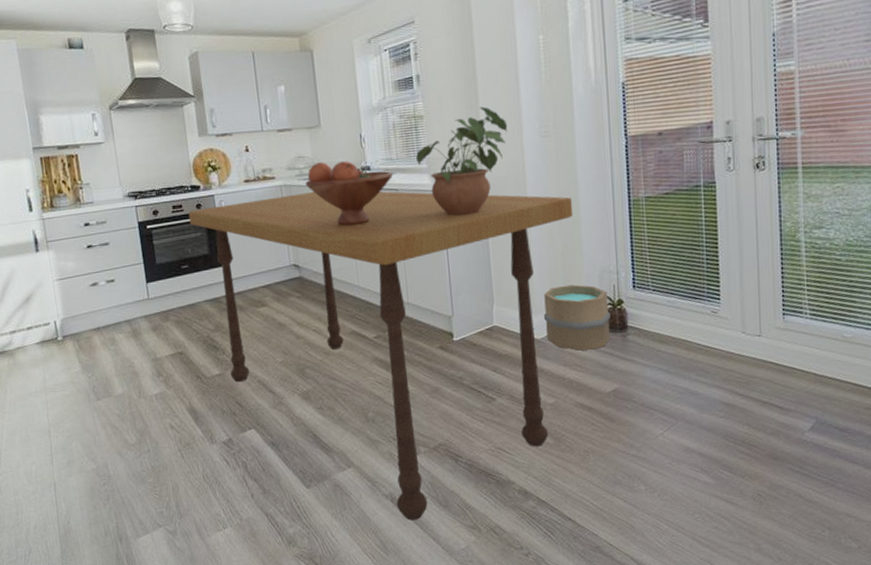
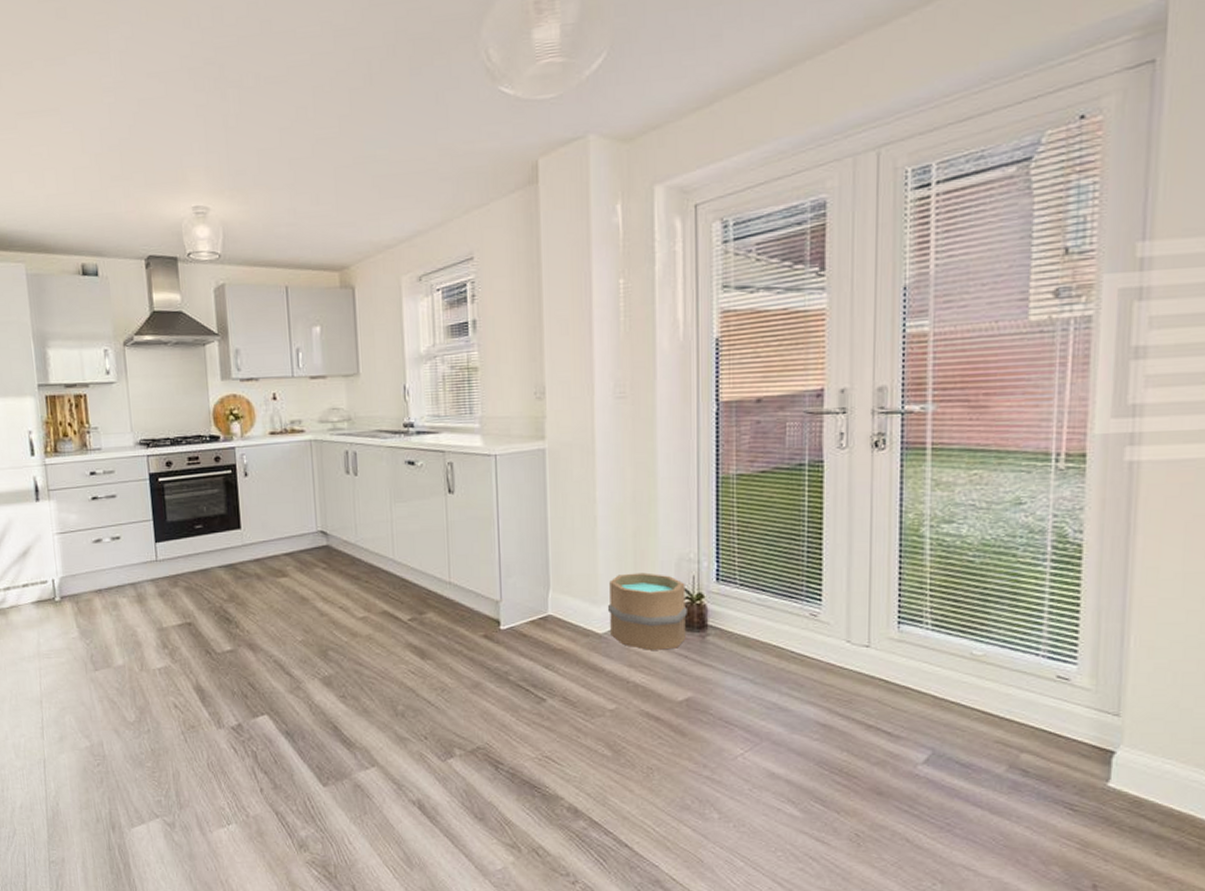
dining table: present [188,191,574,520] -> none [205,450,650,832]
fruit bowl: present [305,161,392,226] -> none [338,415,439,490]
potted plant: present [415,106,508,216] -> none [466,360,577,485]

